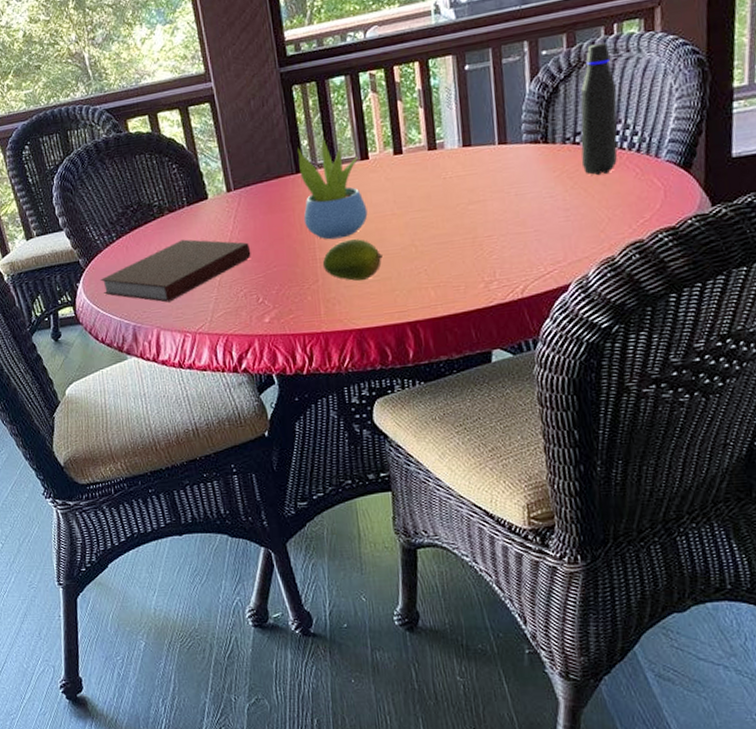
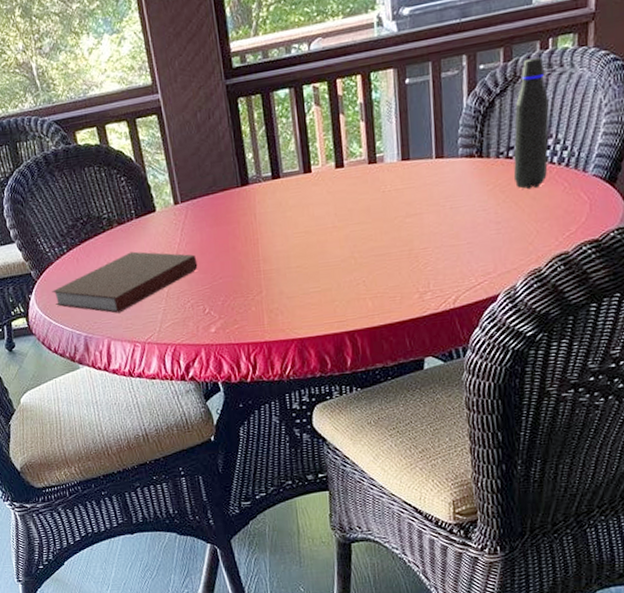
succulent plant: present [296,135,368,240] -> none [242,148,310,252]
fruit: present [322,239,383,281] -> none [266,251,323,292]

